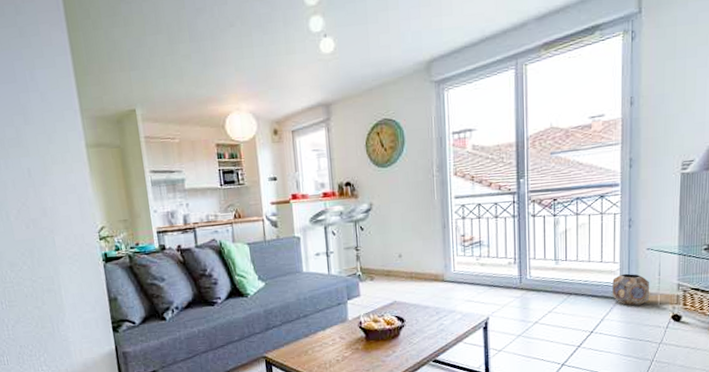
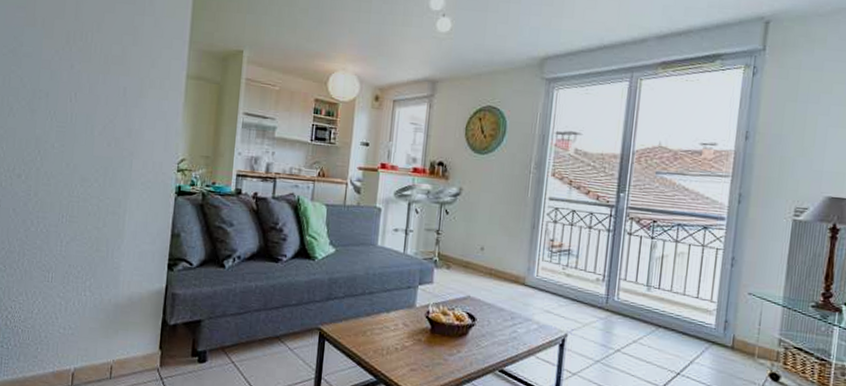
planter: present [612,273,650,306] -> none [705,315,749,354]

